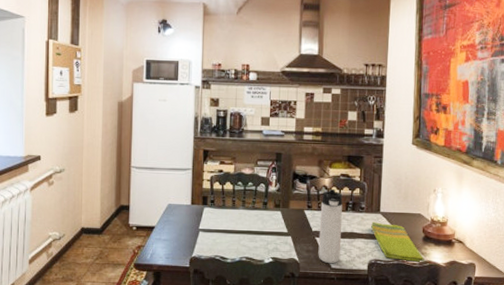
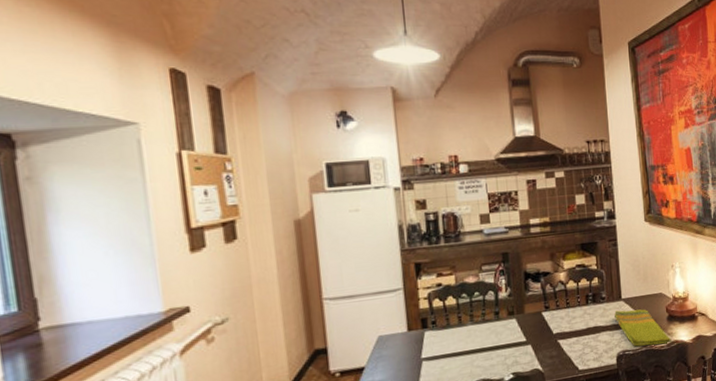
thermos bottle: present [318,188,343,264] -> none [559,282,588,367]

